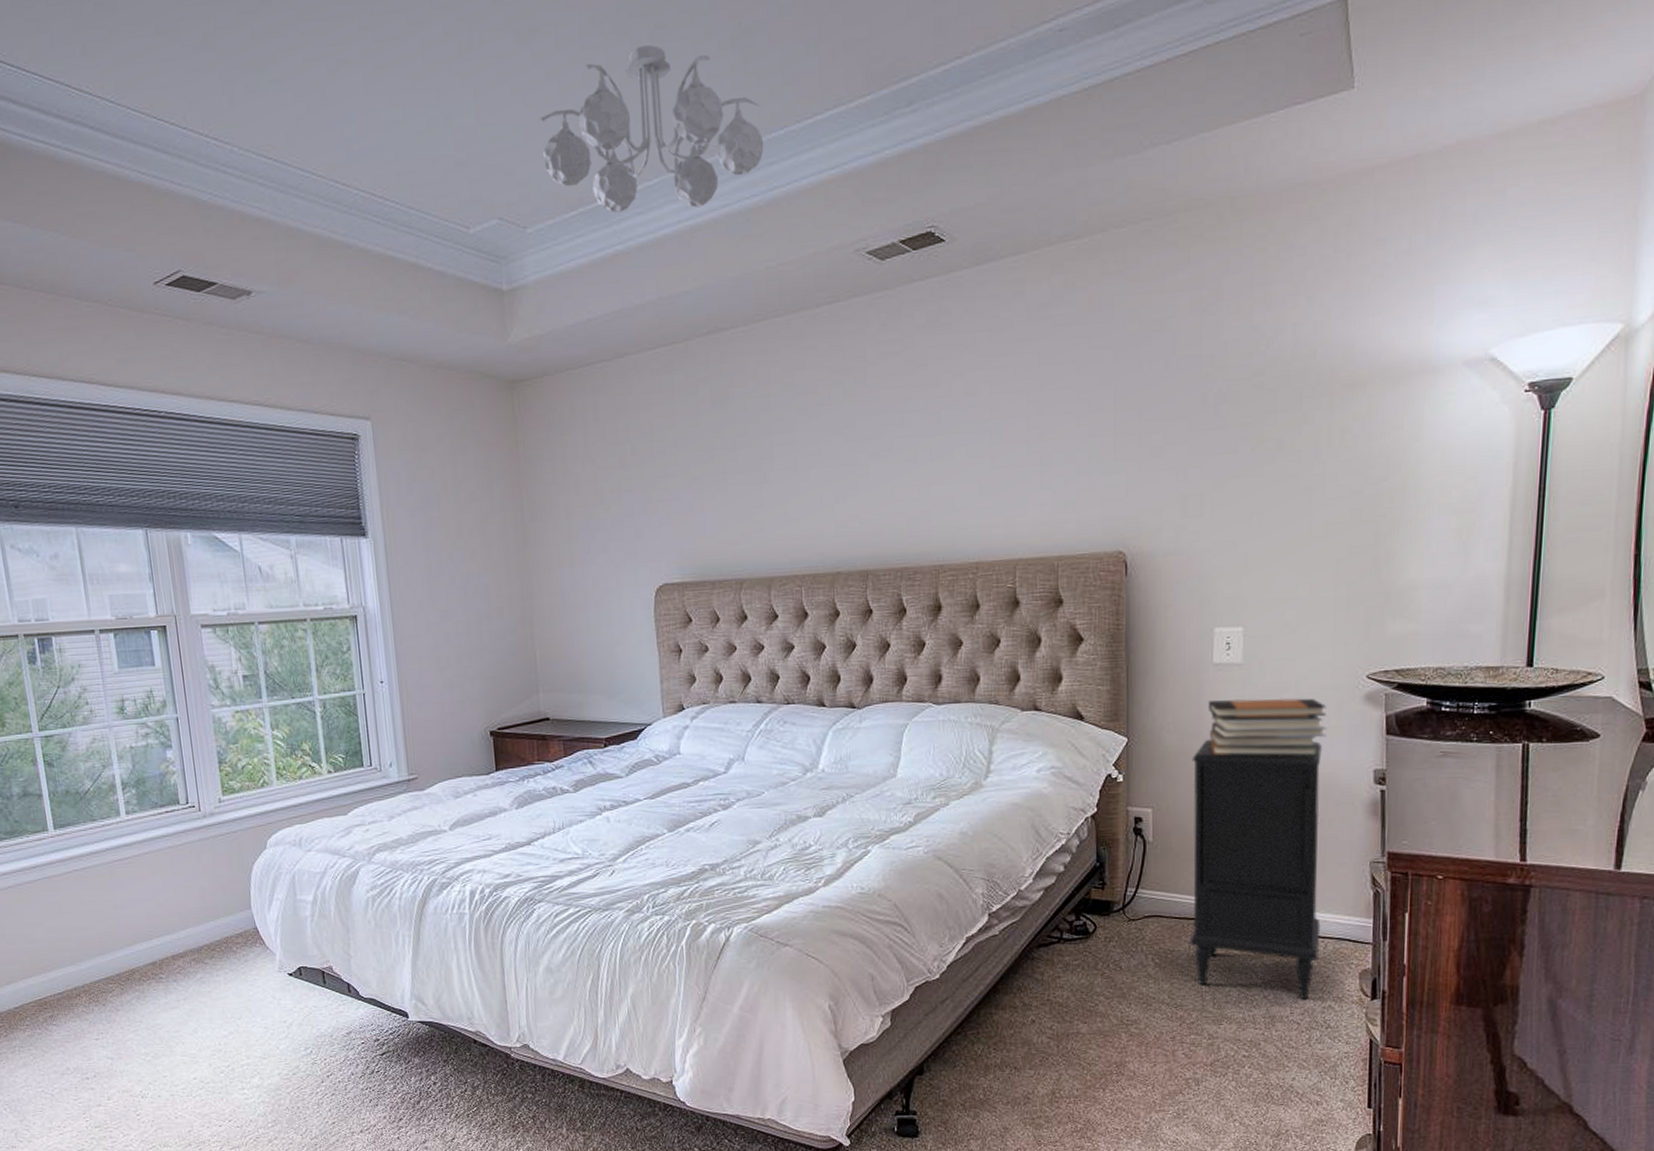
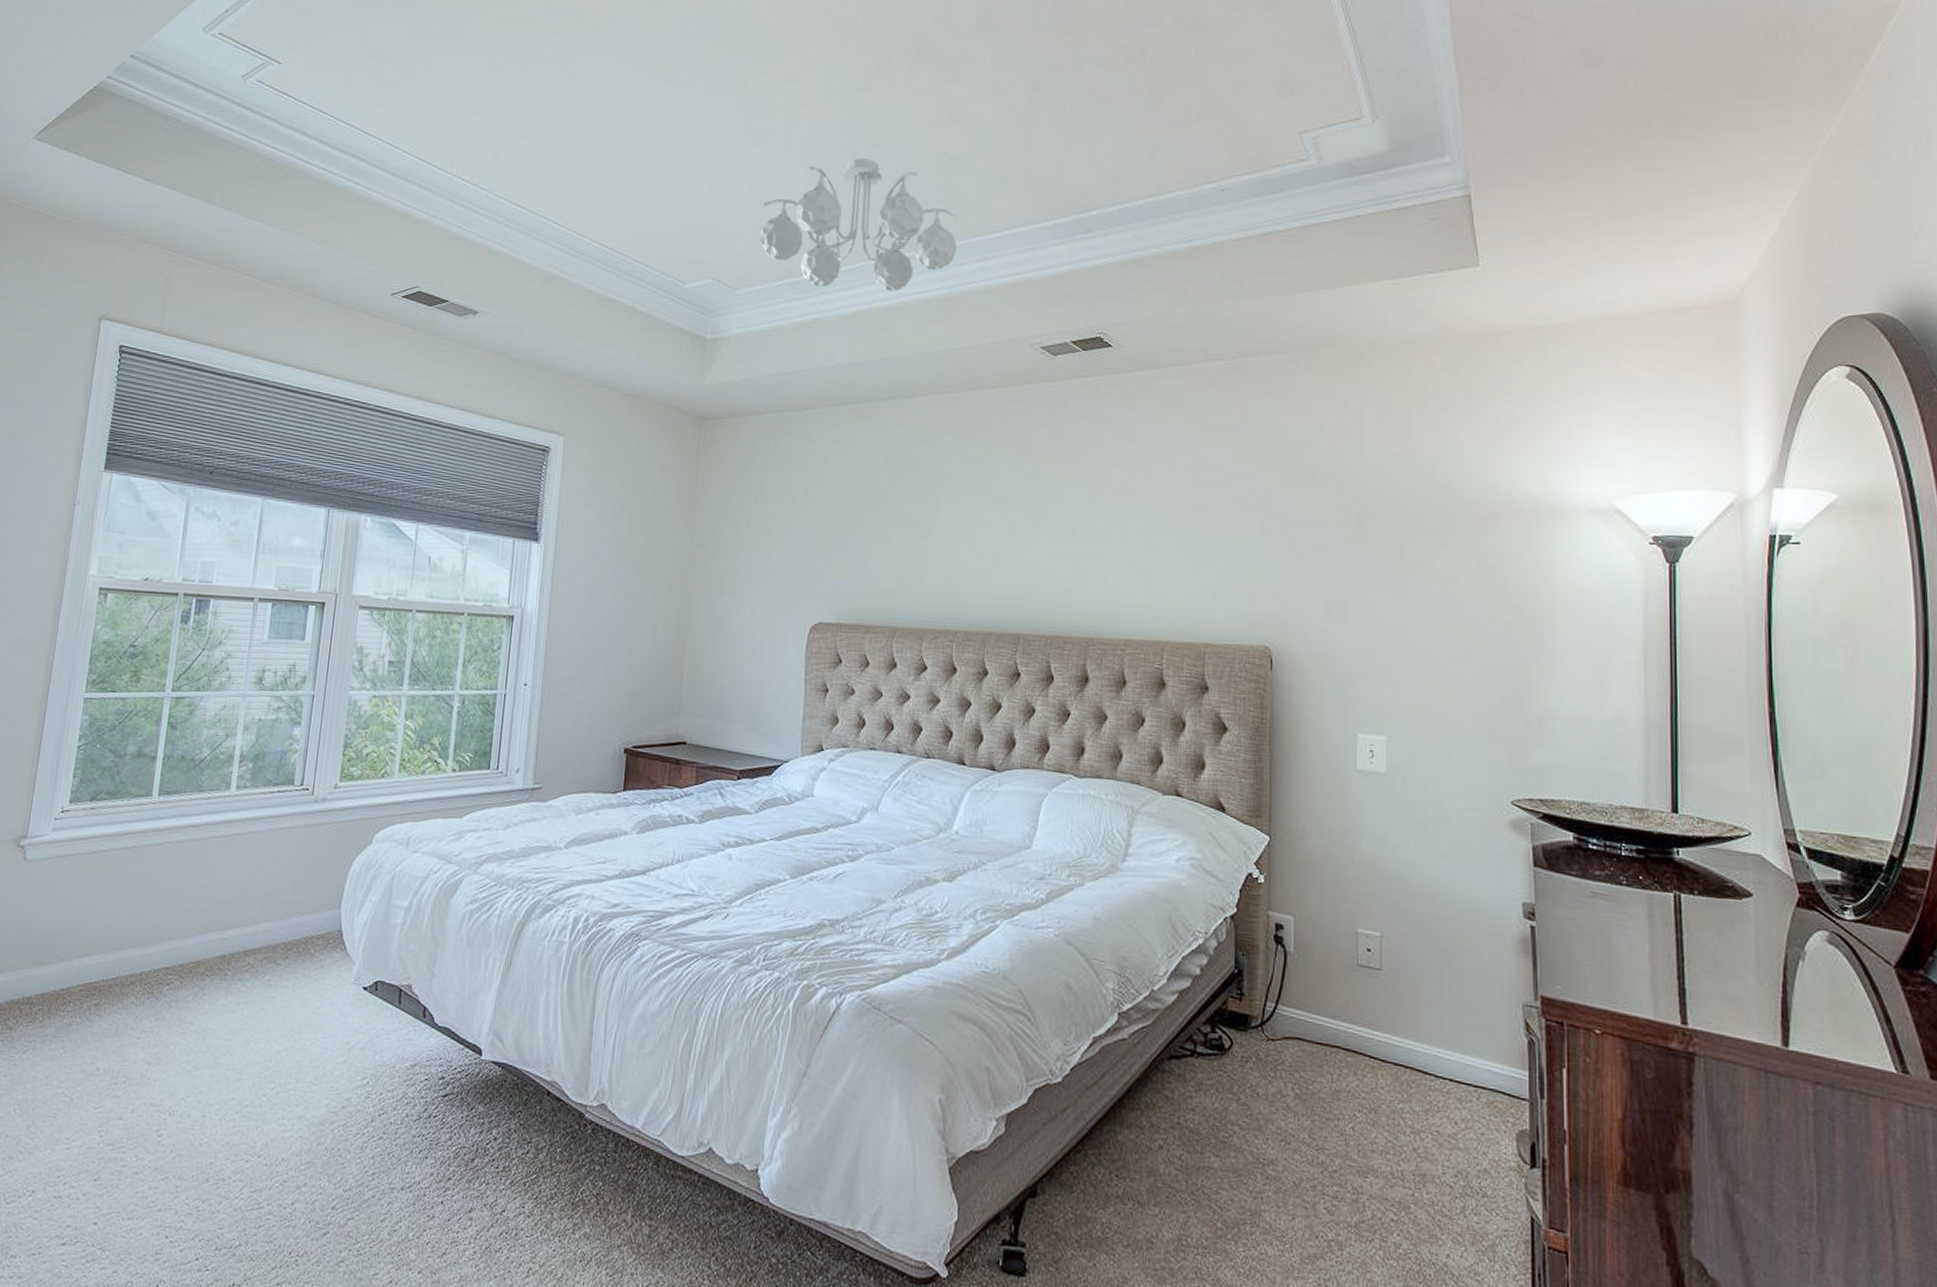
nightstand: present [1189,739,1322,1000] -> none [1332,848,1473,1159]
book stack: present [1207,698,1327,756] -> none [1351,807,1473,880]

